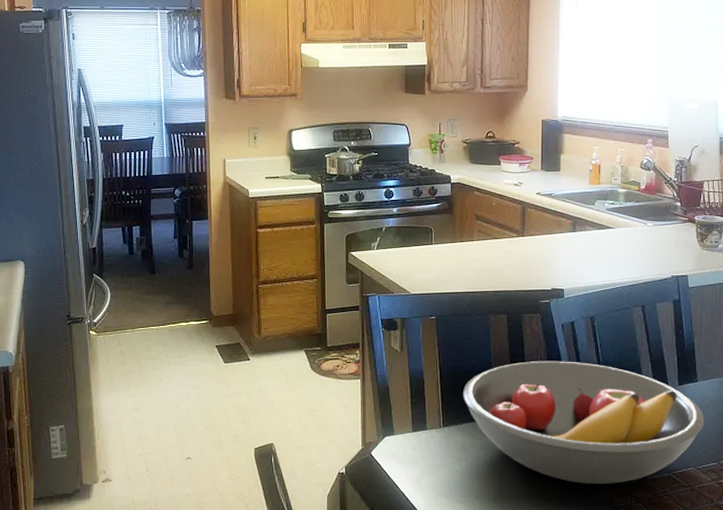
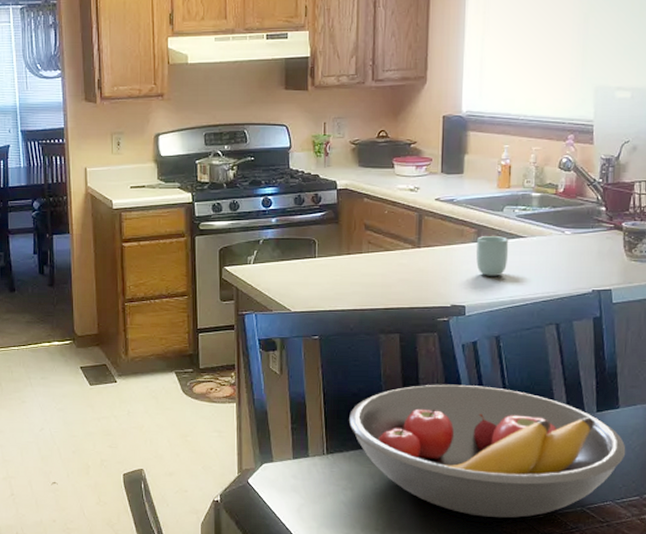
cup: none [572,227,600,263] -> present [475,236,509,276]

